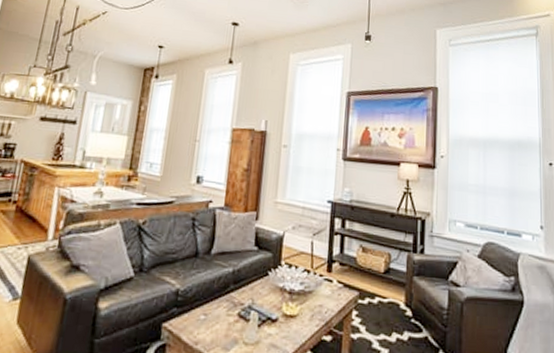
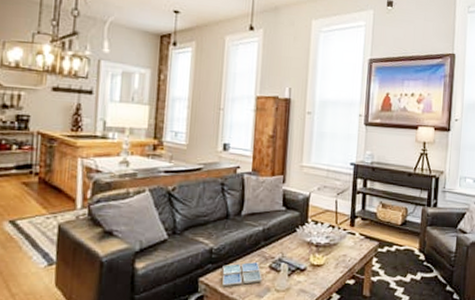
drink coaster: none [186,308,230,336] -> present [222,262,262,287]

